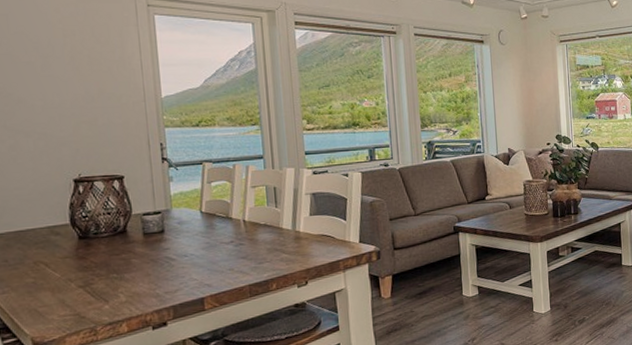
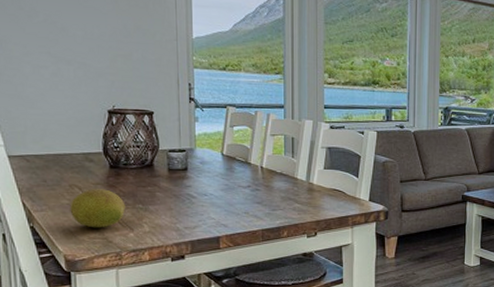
fruit: none [35,262,99,305] -> present [70,189,126,228]

